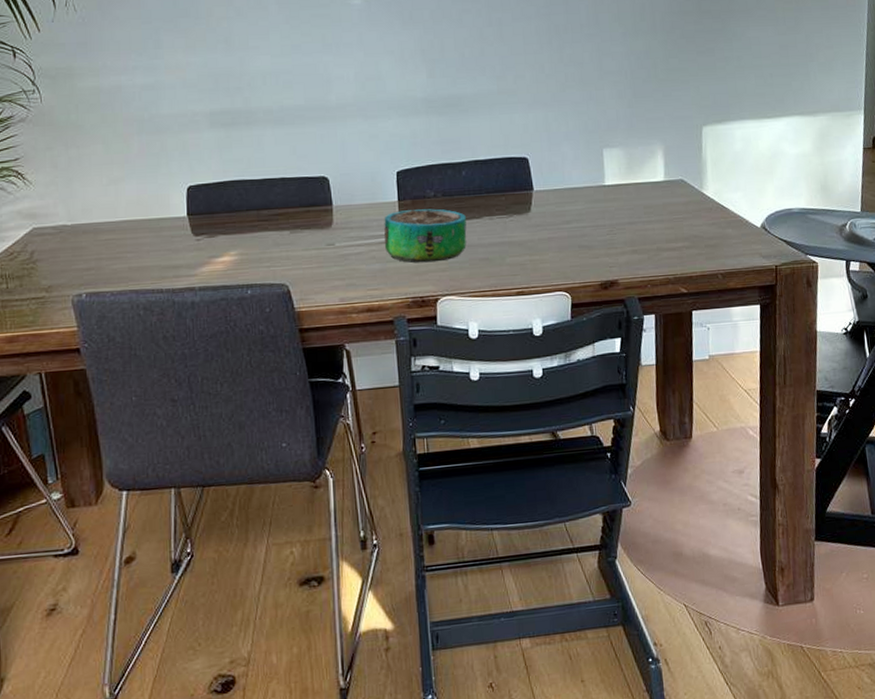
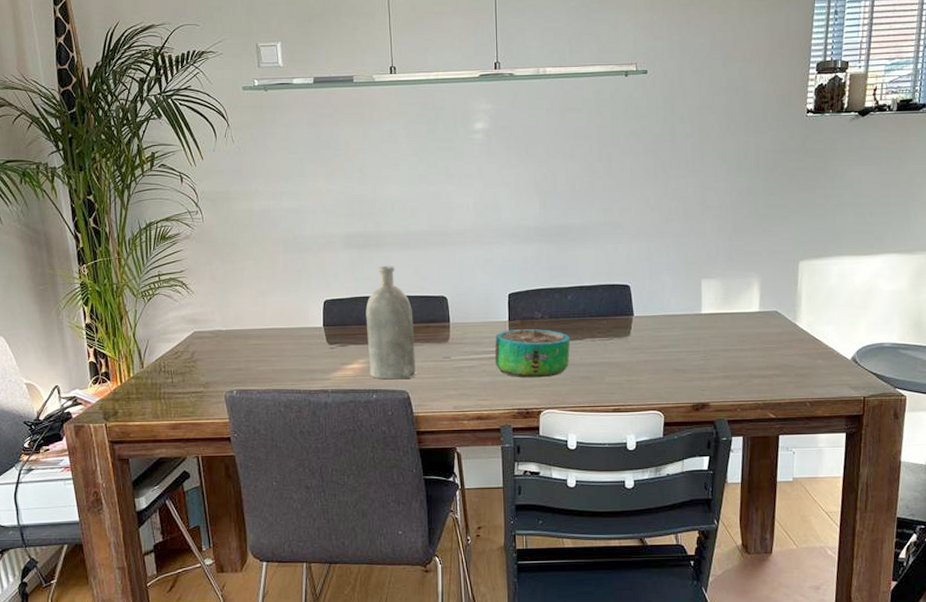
bottle: none [236,145,296,273] -> present [366,266,415,380]

